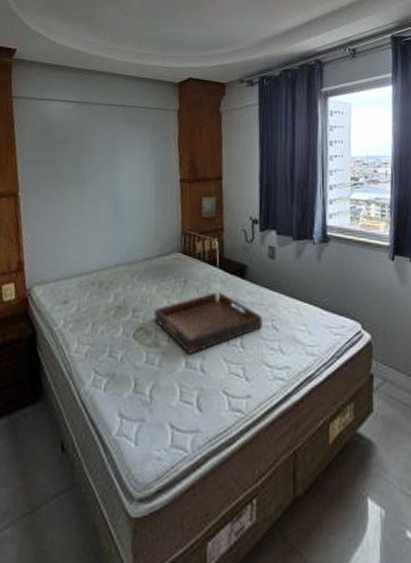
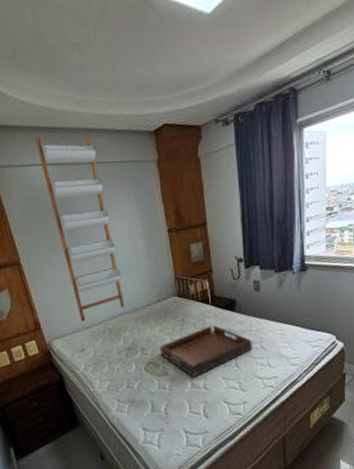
shelf: none [60,74,123,269] -> present [35,136,125,322]

